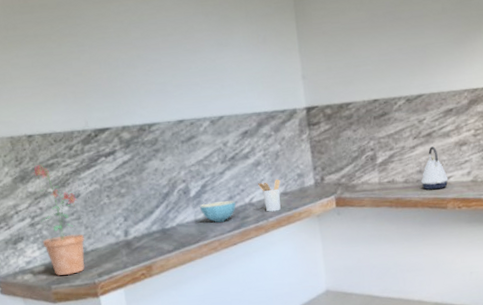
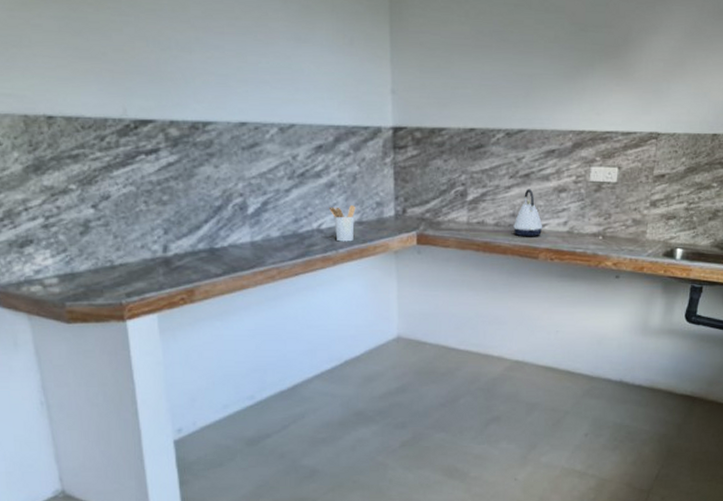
potted plant: present [33,163,85,275] -> none [51,153,112,291]
cereal bowl: present [199,200,236,223] -> none [257,224,301,247]

